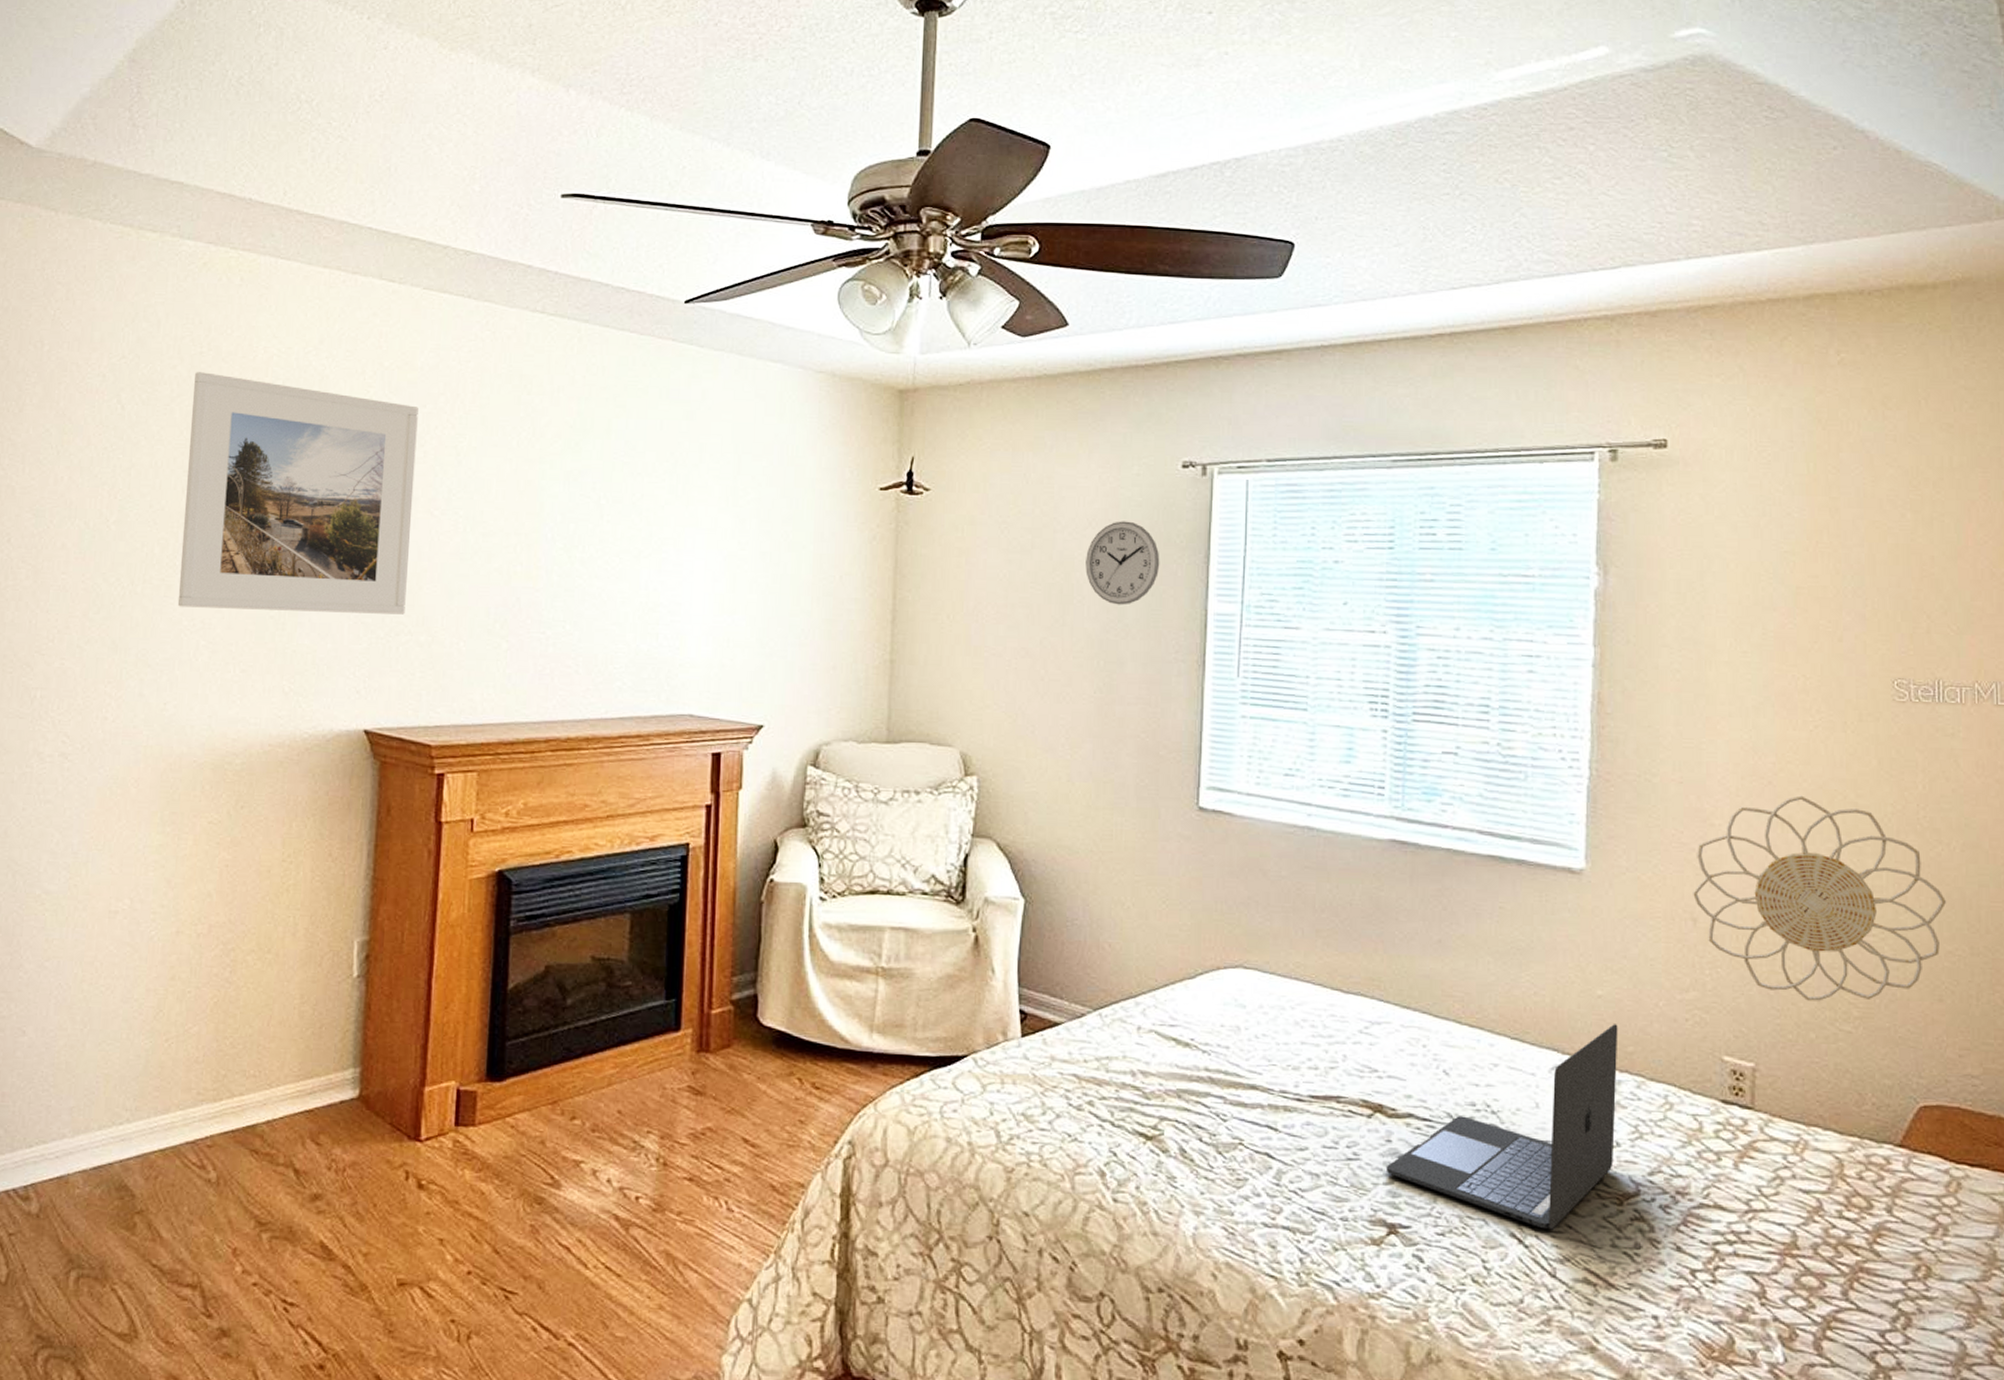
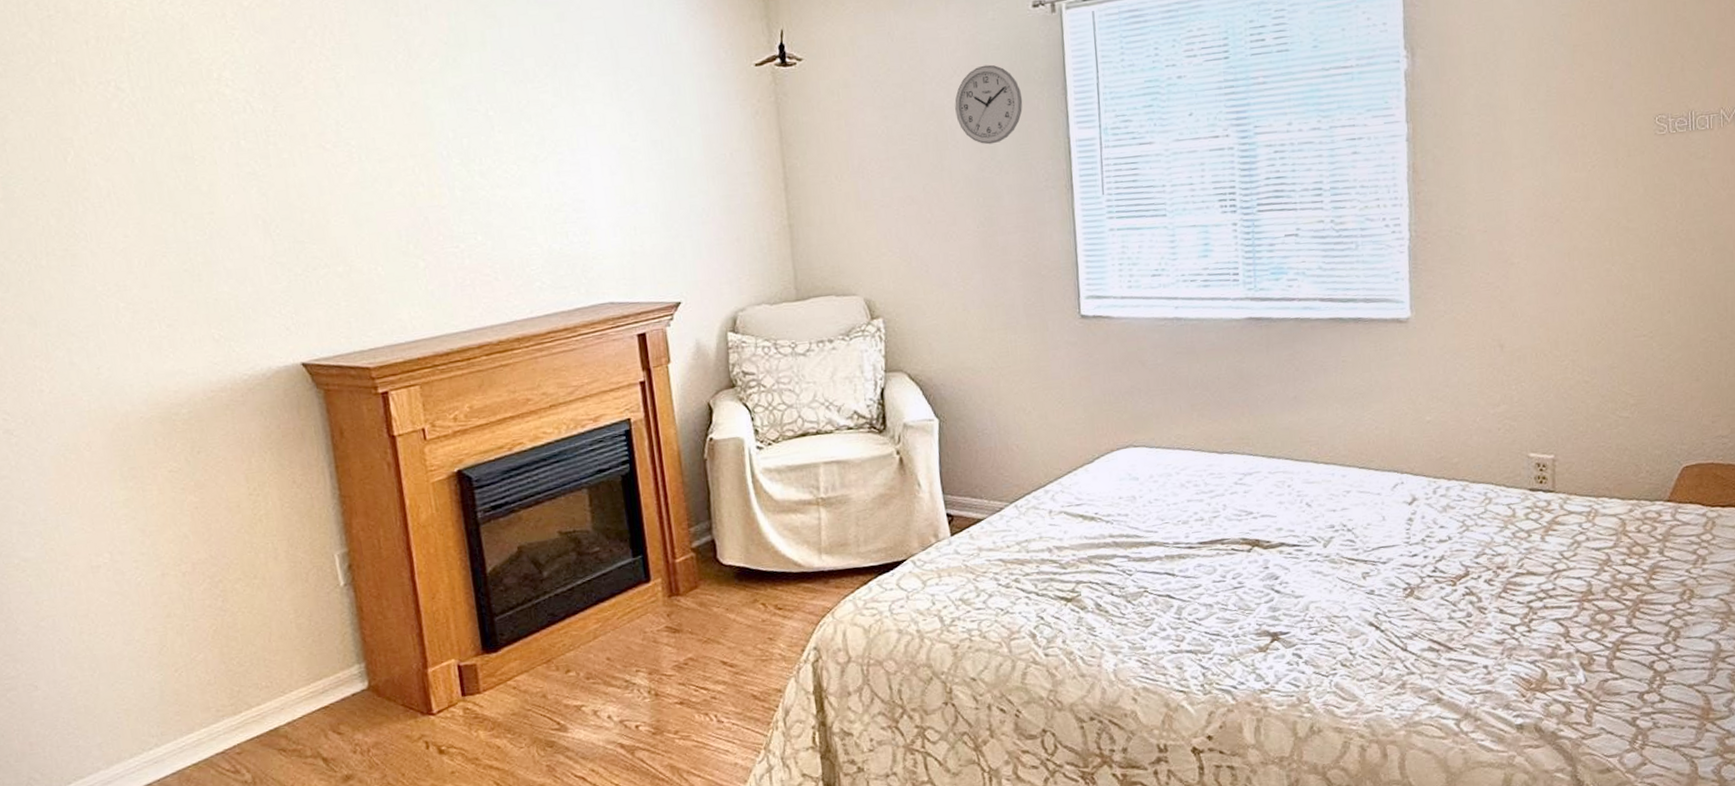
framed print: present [177,372,419,615] -> none [47,35,318,274]
laptop: present [1385,1024,1618,1230] -> none [1265,442,1447,615]
decorative wall piece: present [1693,795,1947,1001] -> none [1499,227,1701,398]

